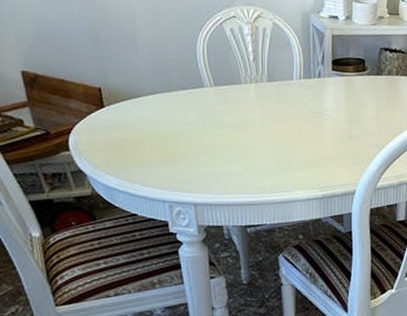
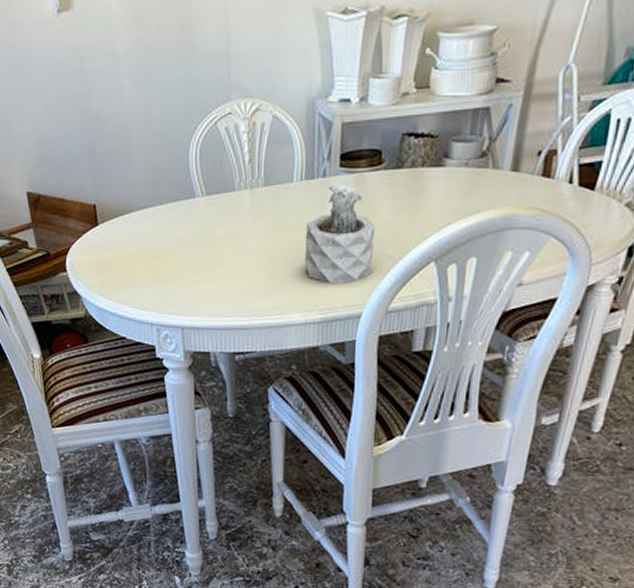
succulent plant: none [305,84,363,166] -> present [305,183,375,284]

